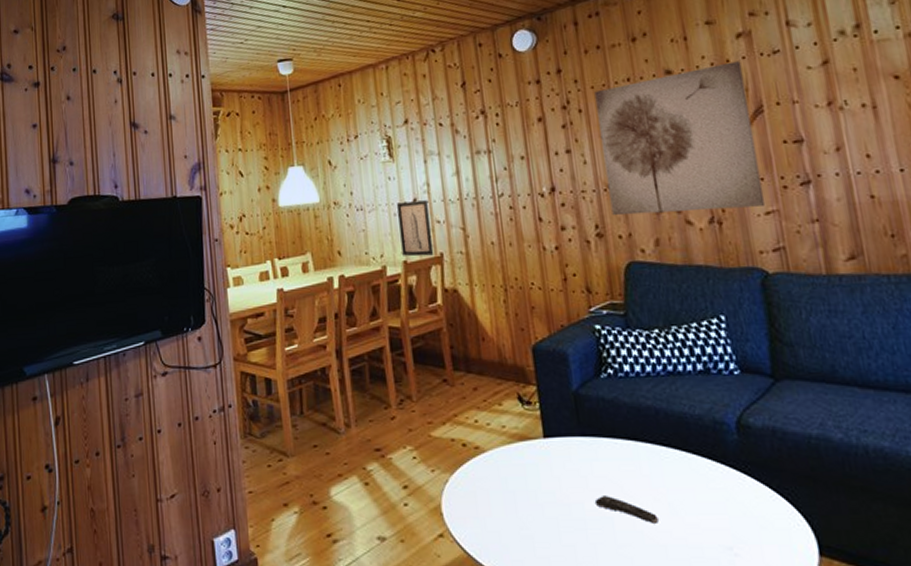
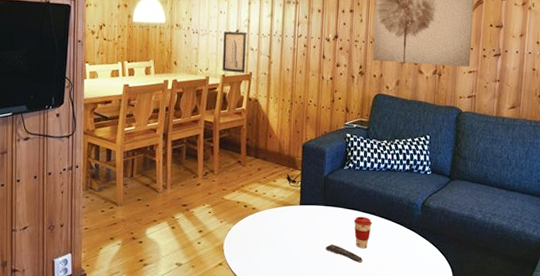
coffee cup: none [631,449,663,500] -> present [354,216,372,249]

